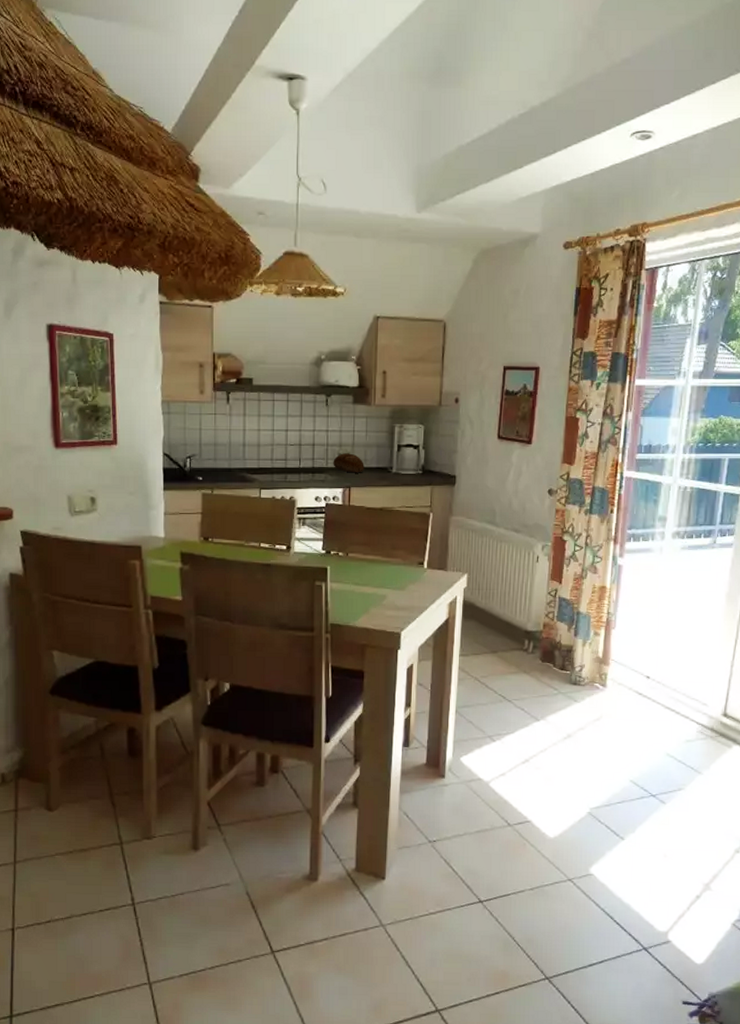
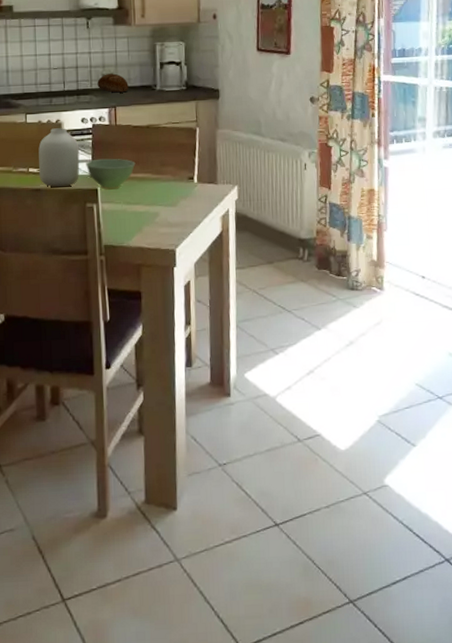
vase: none [270,505,311,564] -> present [38,128,80,188]
bowl: none [317,538,367,570] -> present [86,158,136,190]

